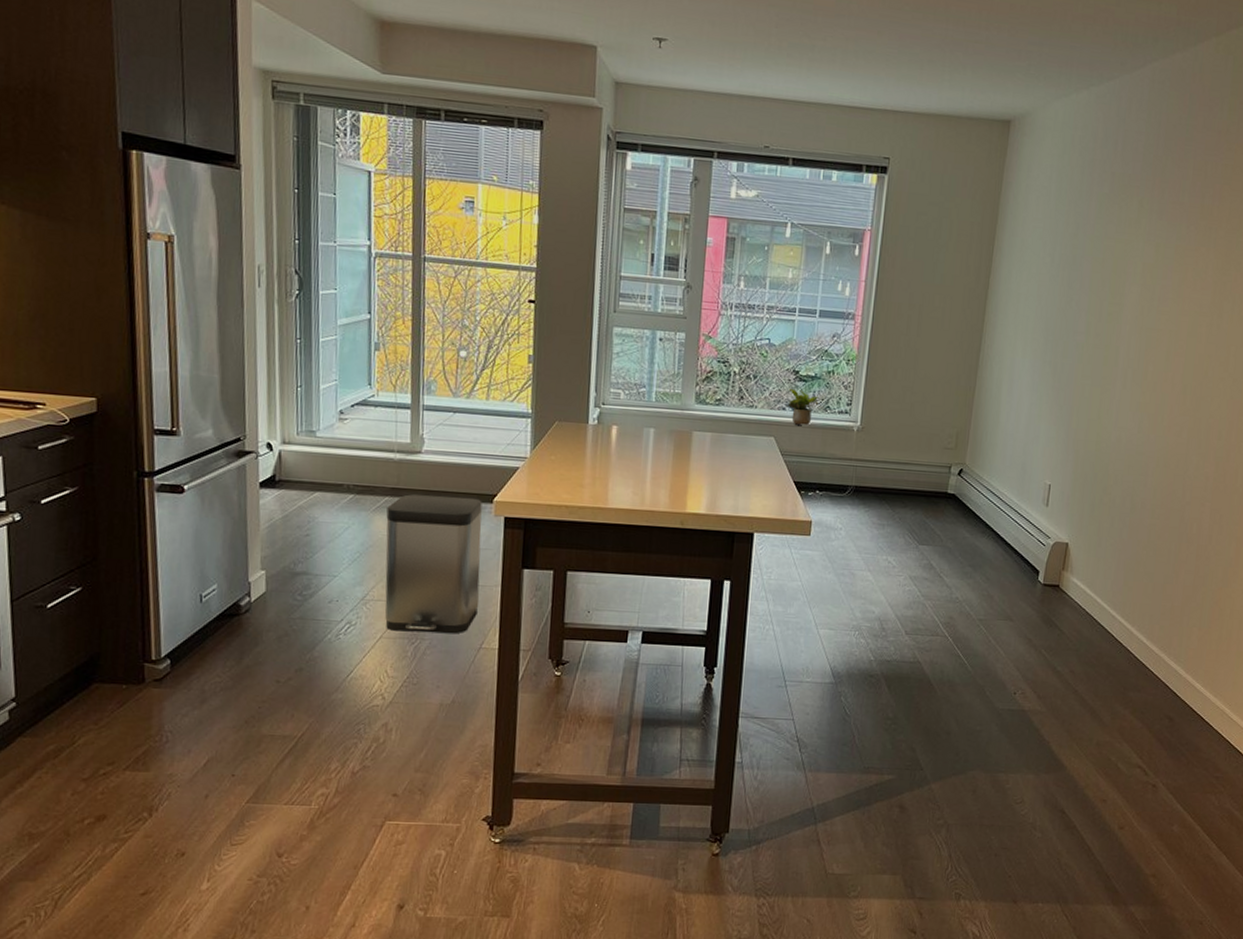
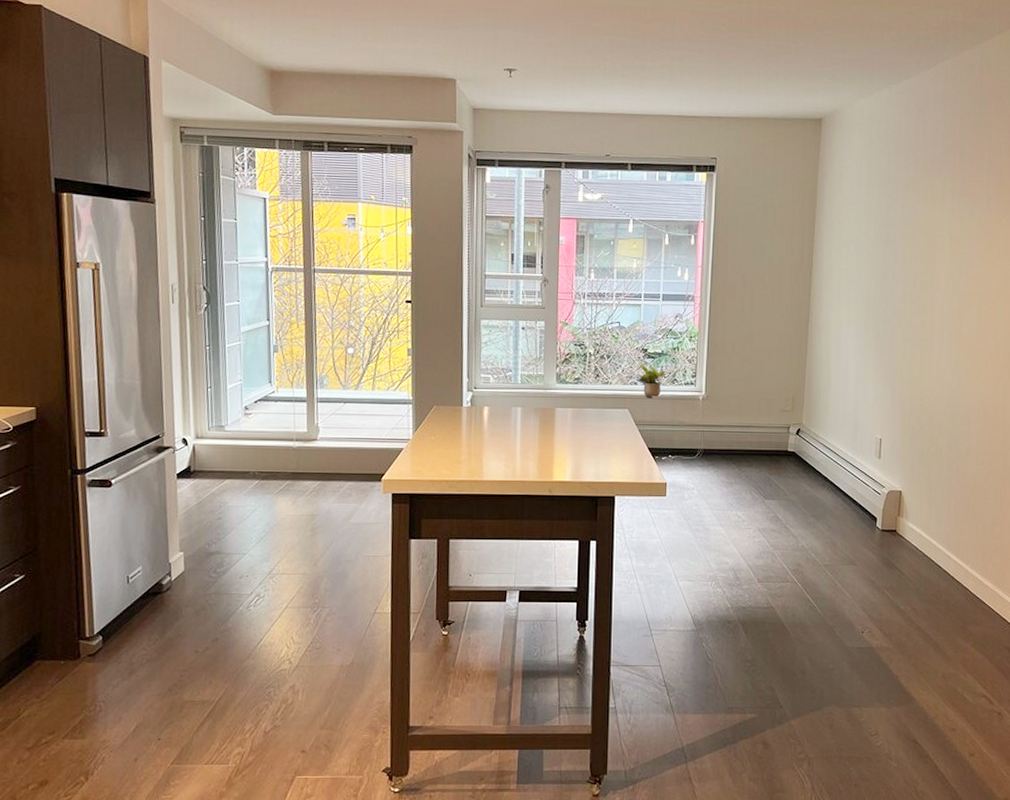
pedal bin: present [384,494,482,634] -> none [288,477,373,601]

